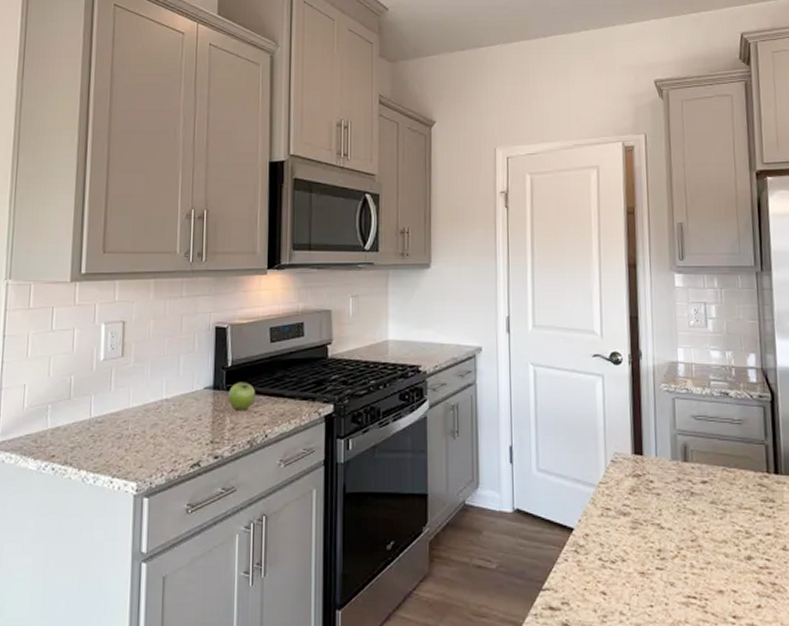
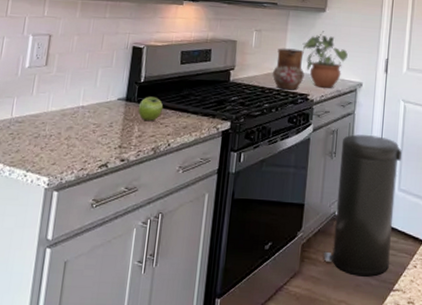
ceramic pitcher: none [376,314,413,362] -> present [273,48,304,90]
potted plant: none [407,290,461,356] -> present [302,31,348,88]
pedal bin: none [456,408,536,575] -> present [323,134,402,277]

